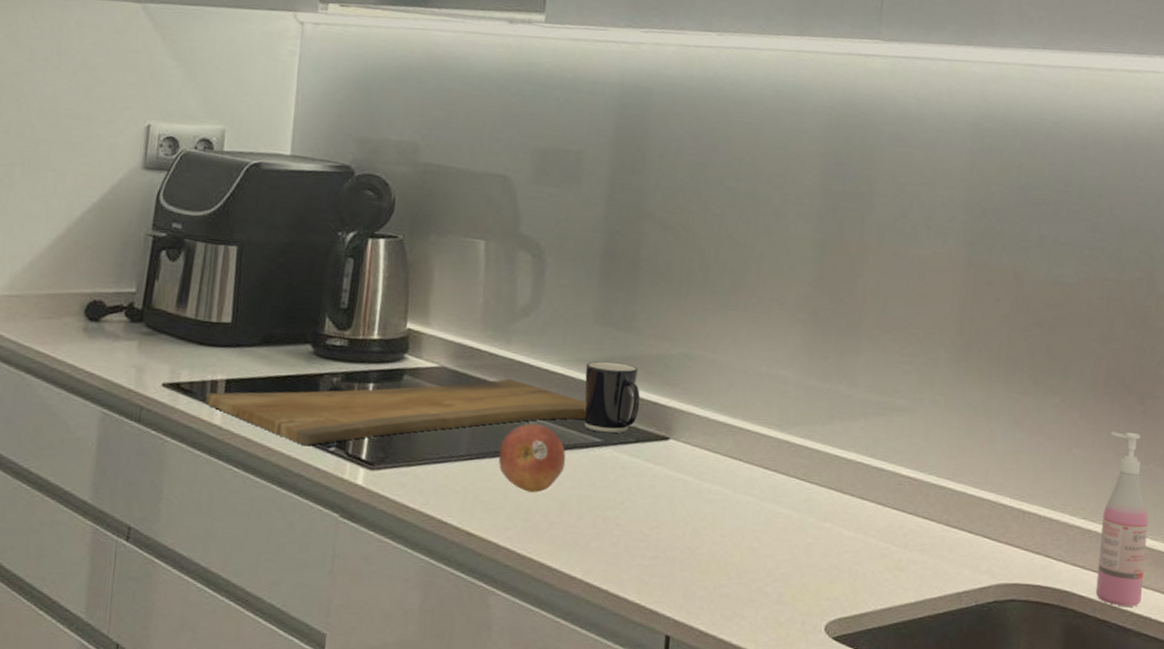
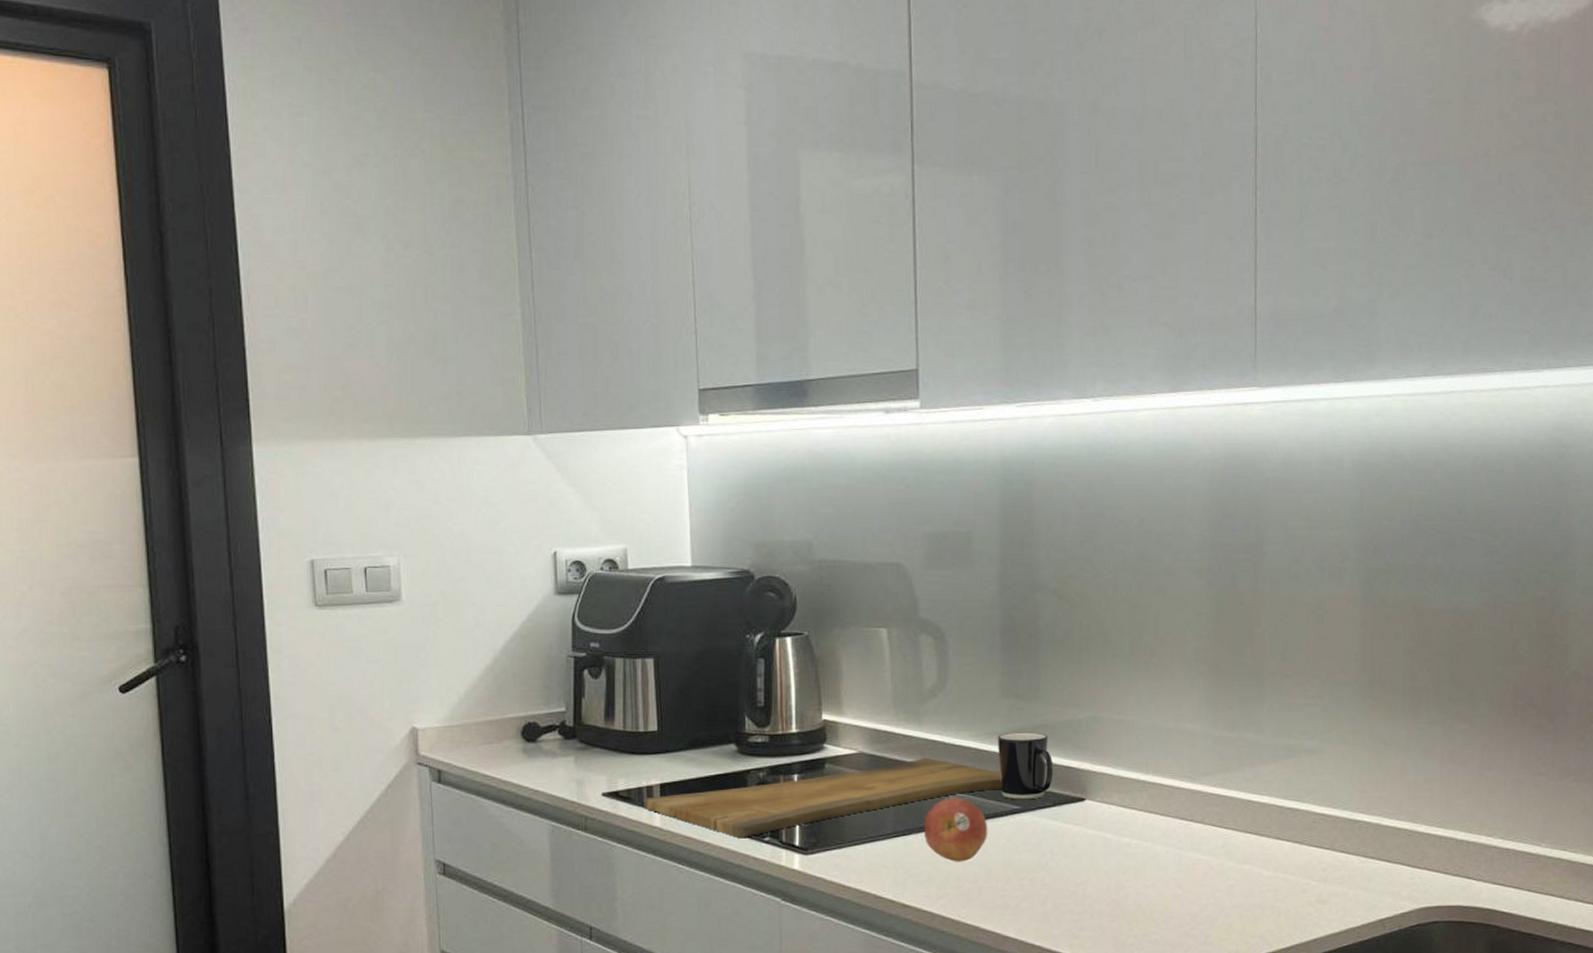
soap dispenser: present [1095,431,1149,607] -> none [1518,750,1567,918]

